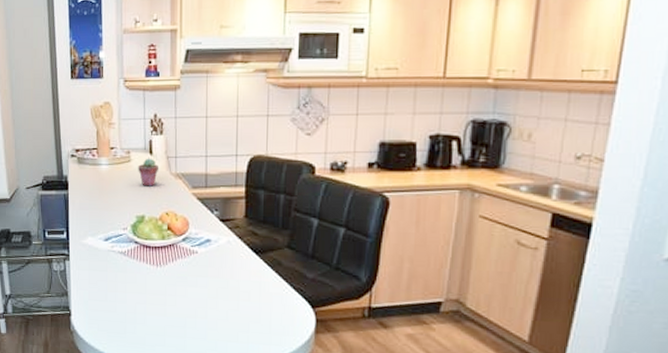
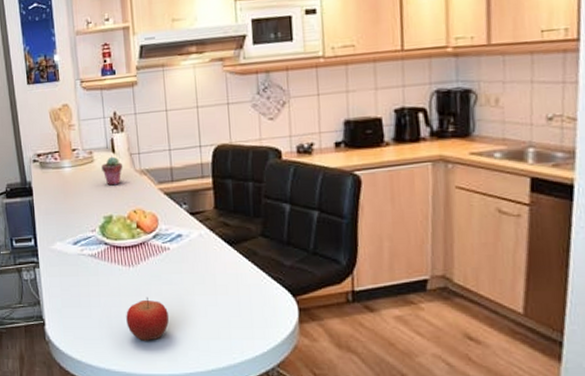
fruit: none [150,296,192,339] -> present [126,297,169,341]

